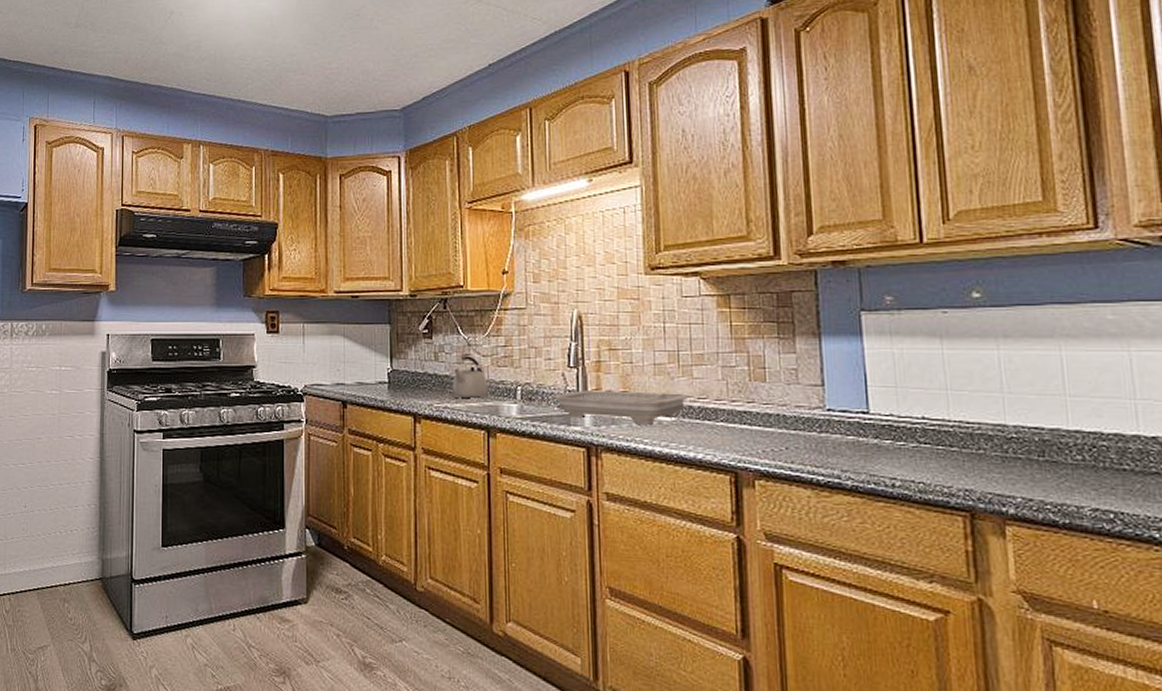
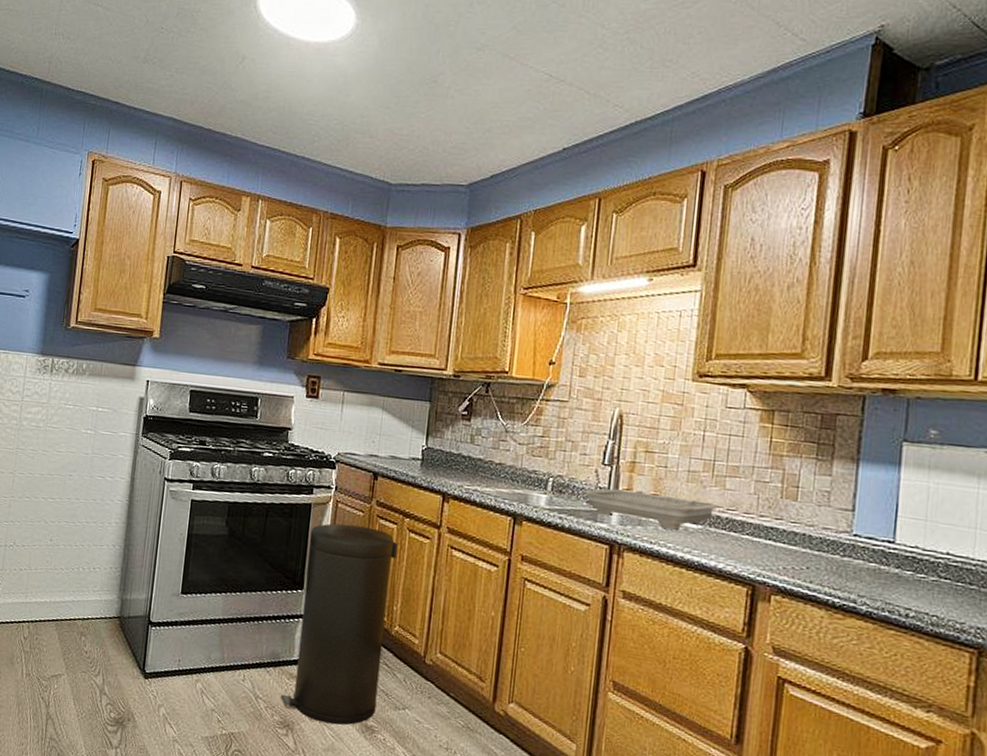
pedal bin: none [273,456,374,666] -> present [280,523,398,725]
kettle: present [451,356,489,399] -> none [482,441,521,487]

